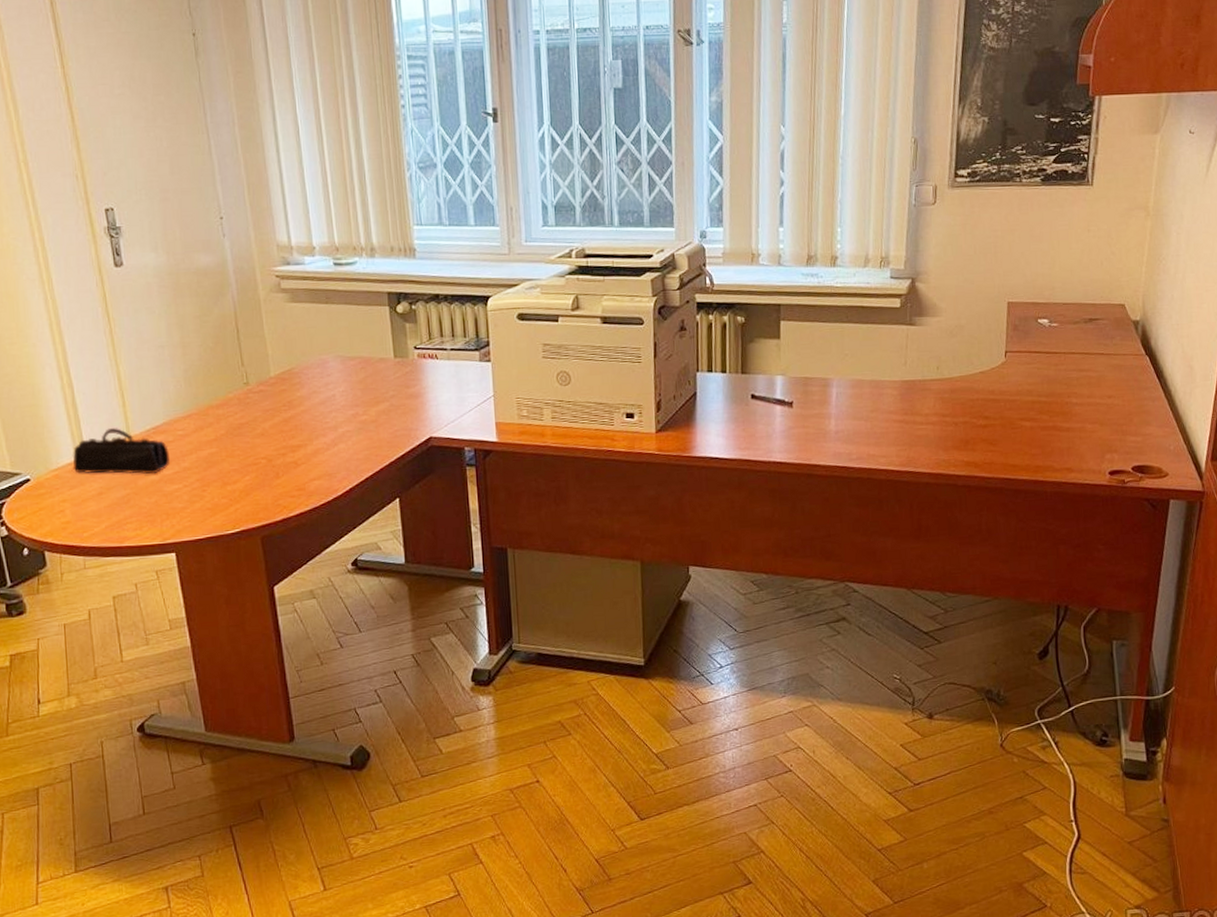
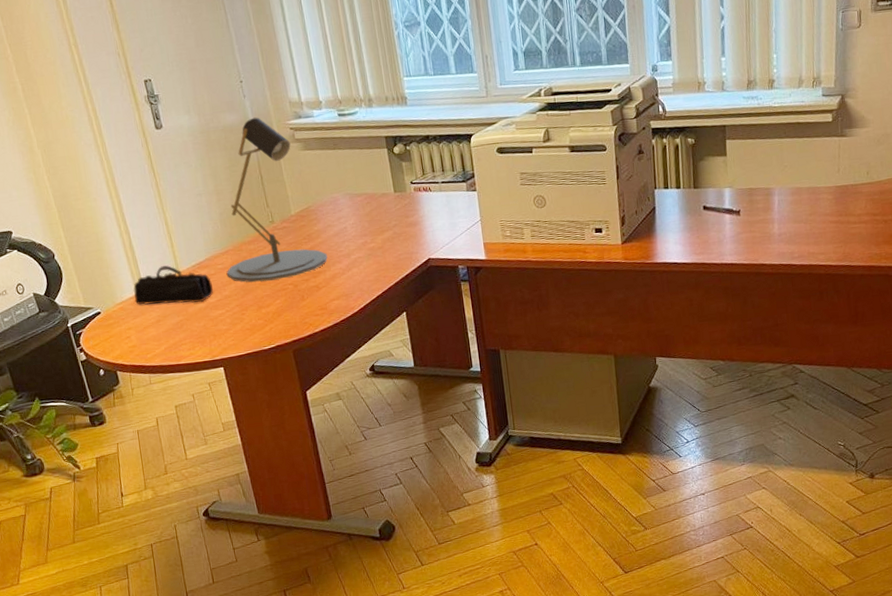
desk lamp: none [187,260,310,454] -> present [226,117,328,283]

